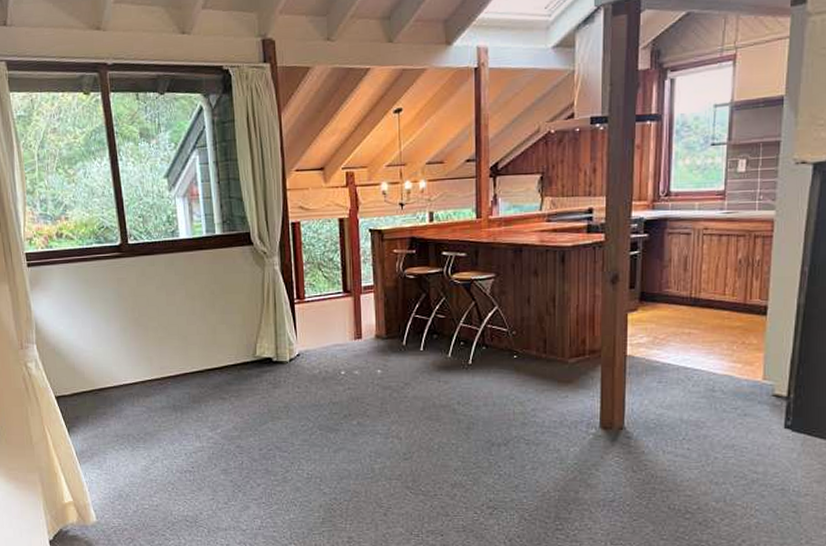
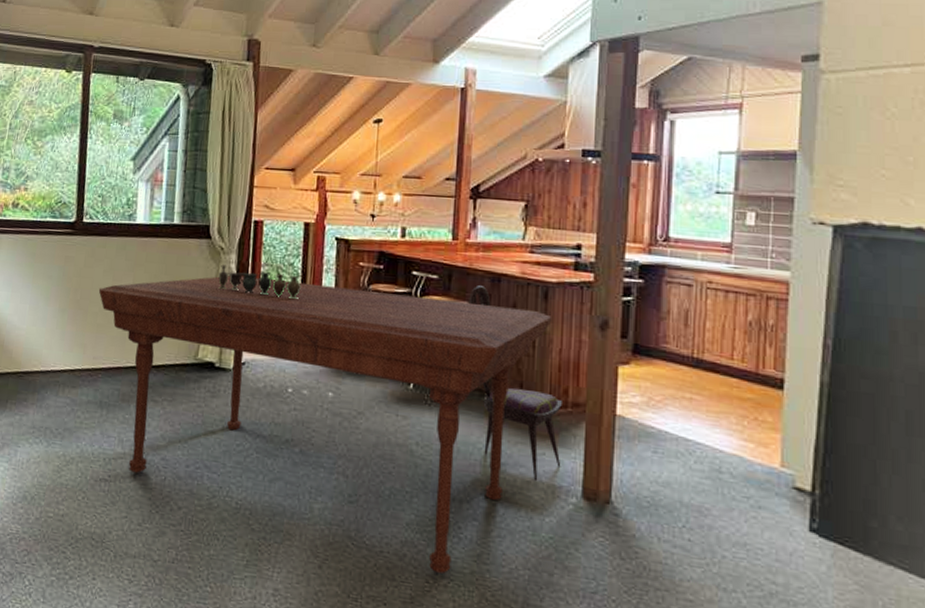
dining table: none [154,273,569,504] -> present [98,276,552,574]
vase: none [265,267,342,292] -> present [218,264,301,300]
dining chair: none [494,257,582,420] -> present [468,285,562,482]

